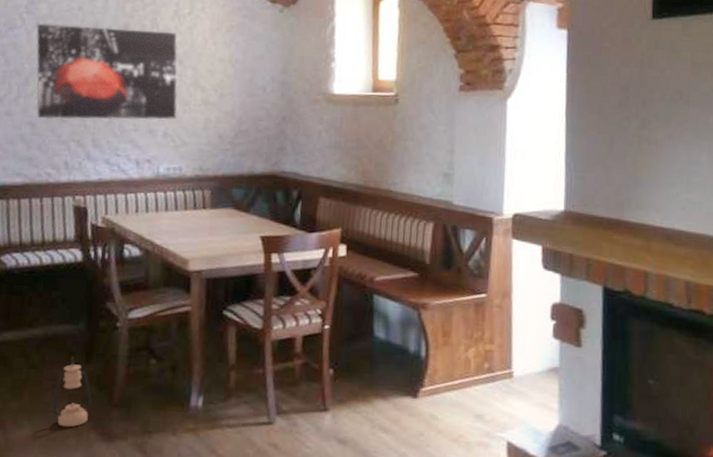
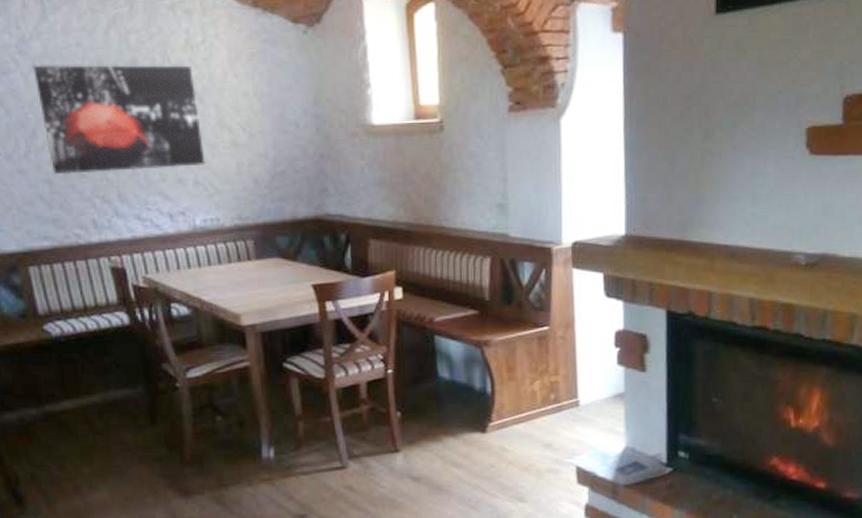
lantern: present [52,356,92,427] -> none [124,420,164,487]

